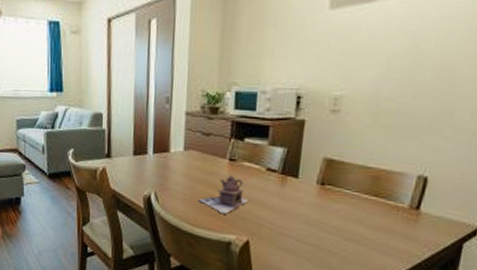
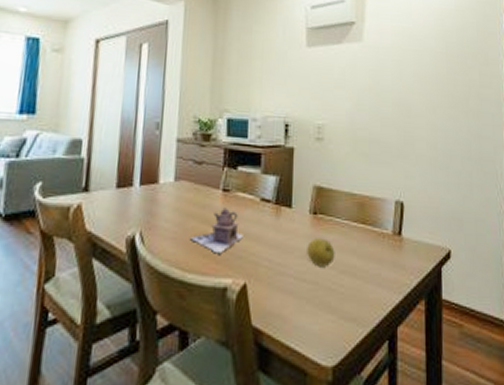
fruit: none [310,207,341,233] -> present [307,238,335,267]

